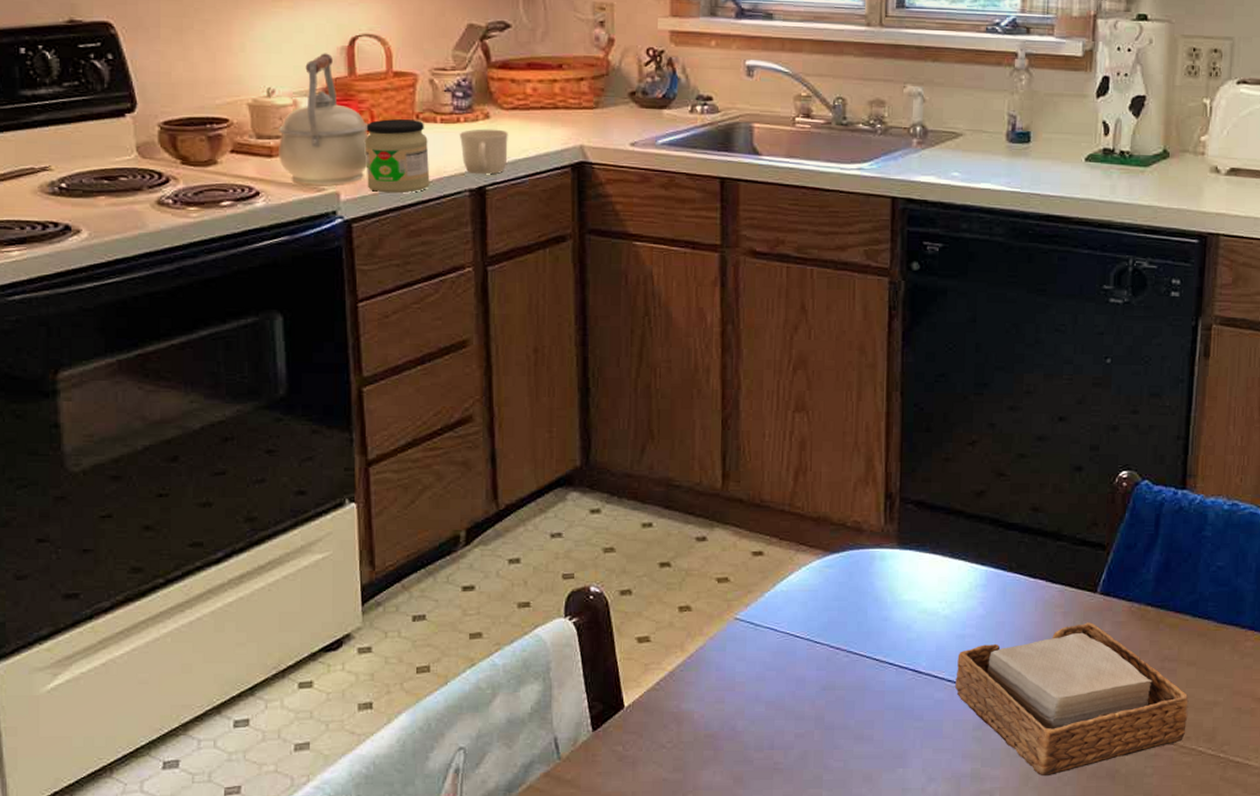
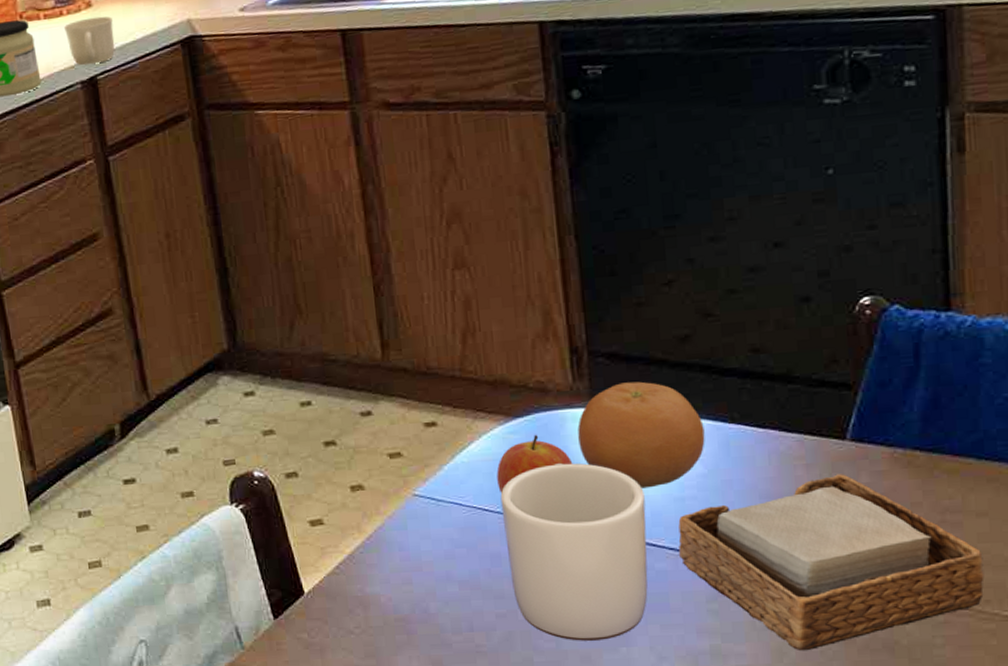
fruit: none [810,569,877,621] -> present [496,434,573,493]
mug: none [811,597,933,762] -> present [500,462,648,641]
fruit: none [883,528,987,625] -> present [577,381,705,489]

